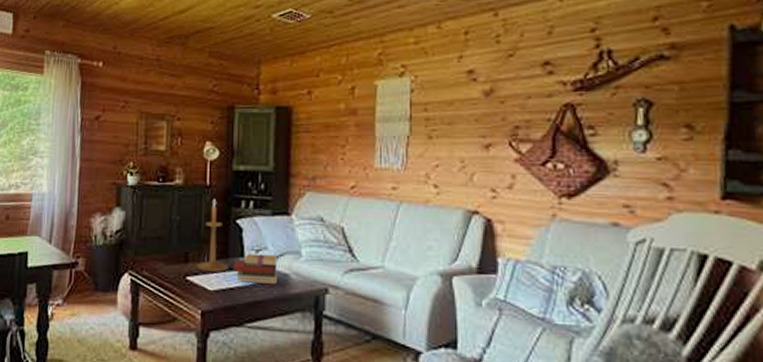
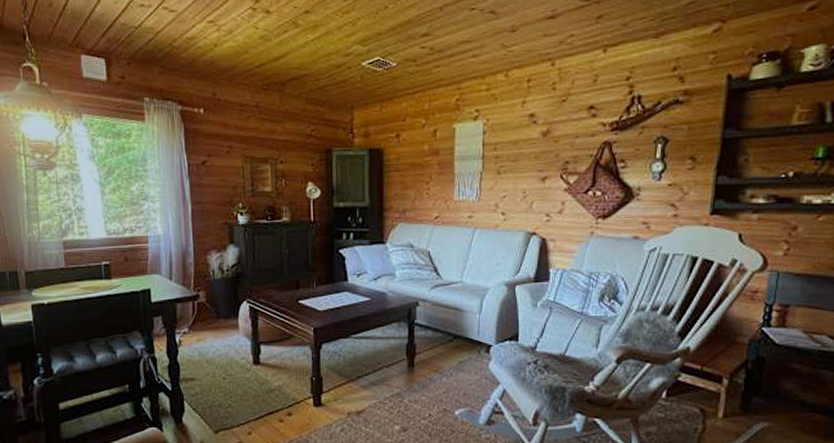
candlestick: present [195,200,229,272] -> none [306,234,335,295]
books: present [233,253,278,285] -> none [339,277,377,303]

